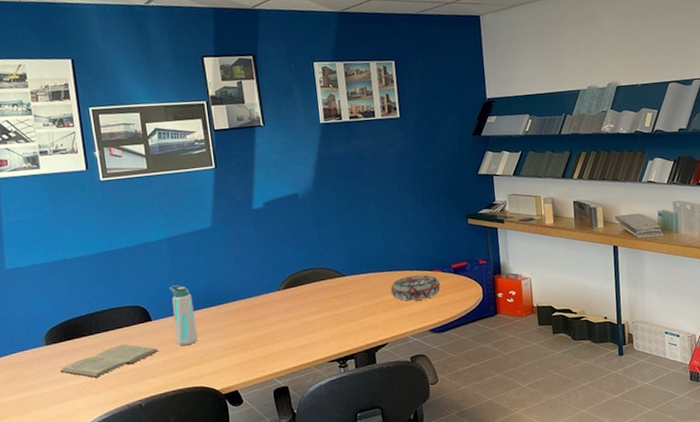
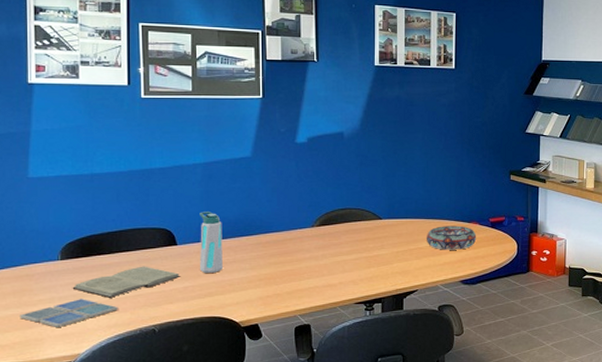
drink coaster: none [15,380,105,410] -> present [20,299,118,327]

